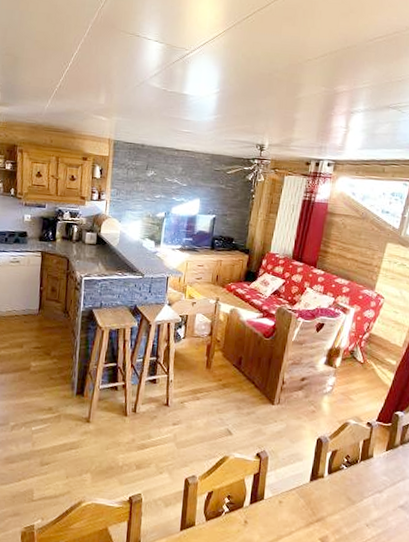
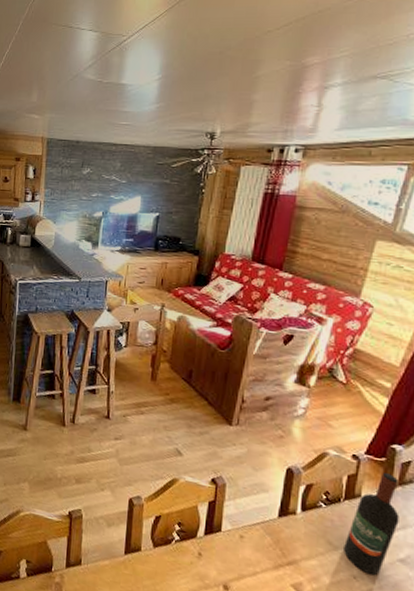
wine bottle: none [359,435,400,522] -> present [344,473,400,576]

